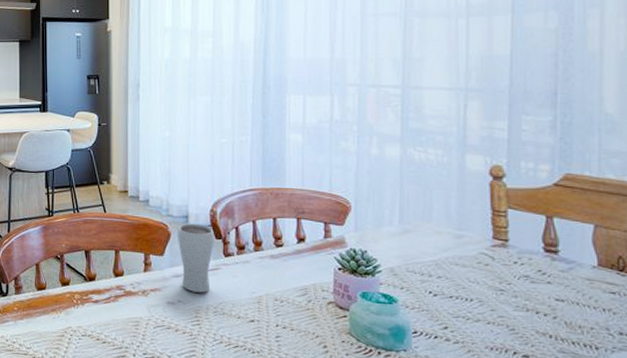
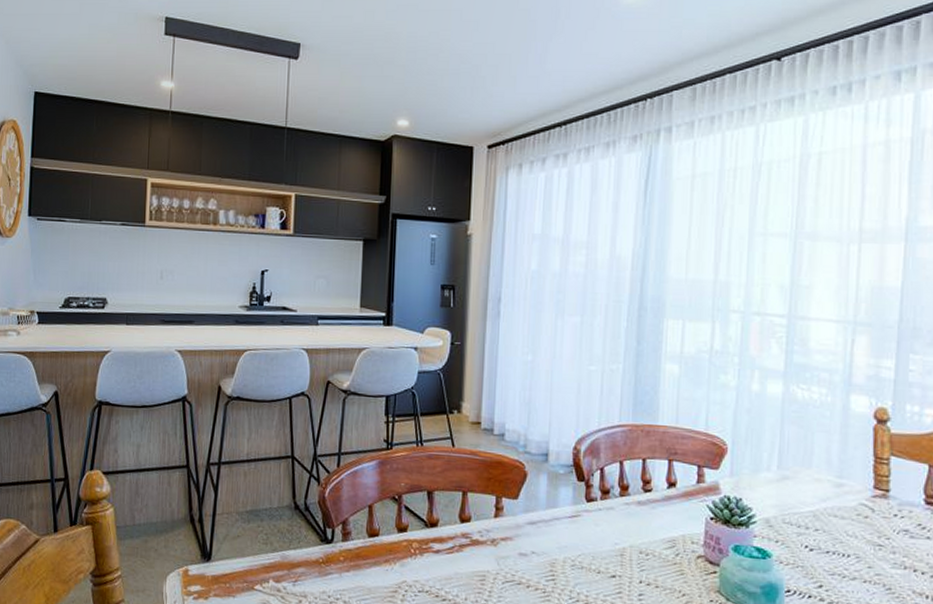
drinking glass: present [178,223,214,293] -> none [535,462,576,543]

